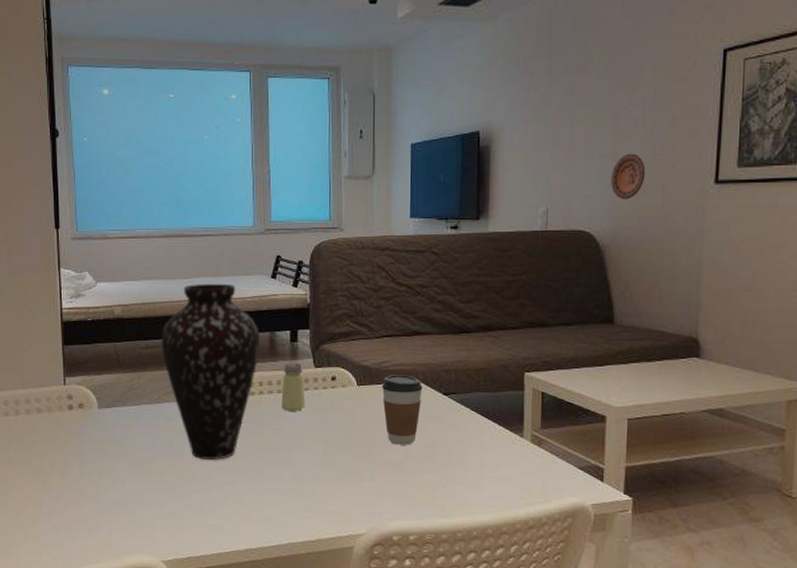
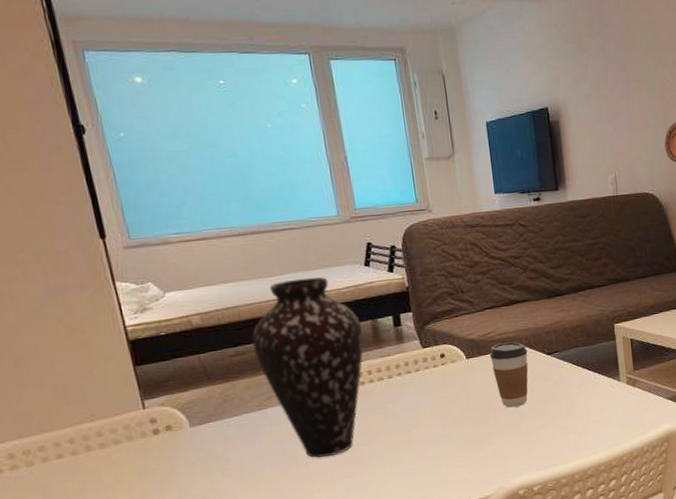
saltshaker: present [281,362,305,411] -> none [390,346,419,395]

